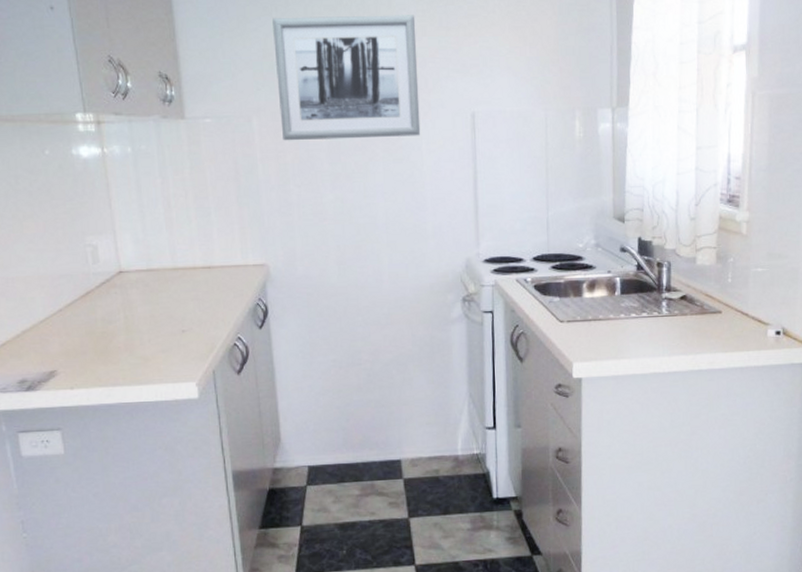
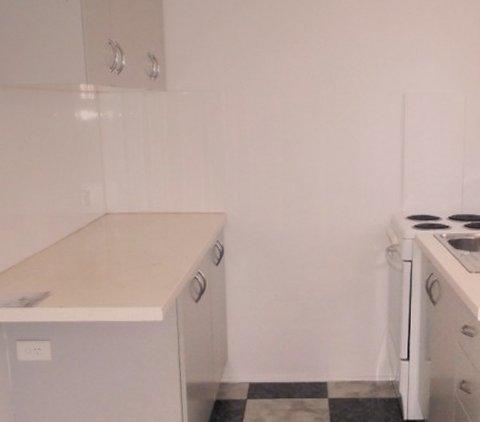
wall art: present [272,15,421,141] -> none [242,11,360,112]

